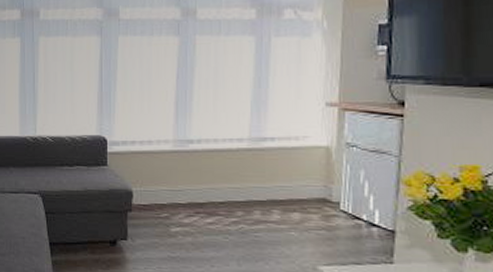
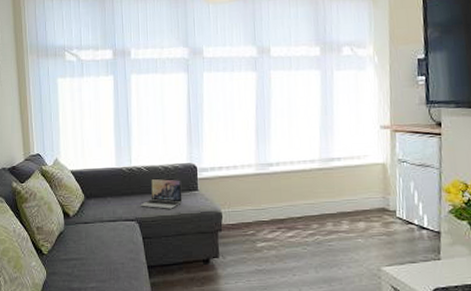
laptop: none [44,148,90,184] -> present [140,177,183,209]

